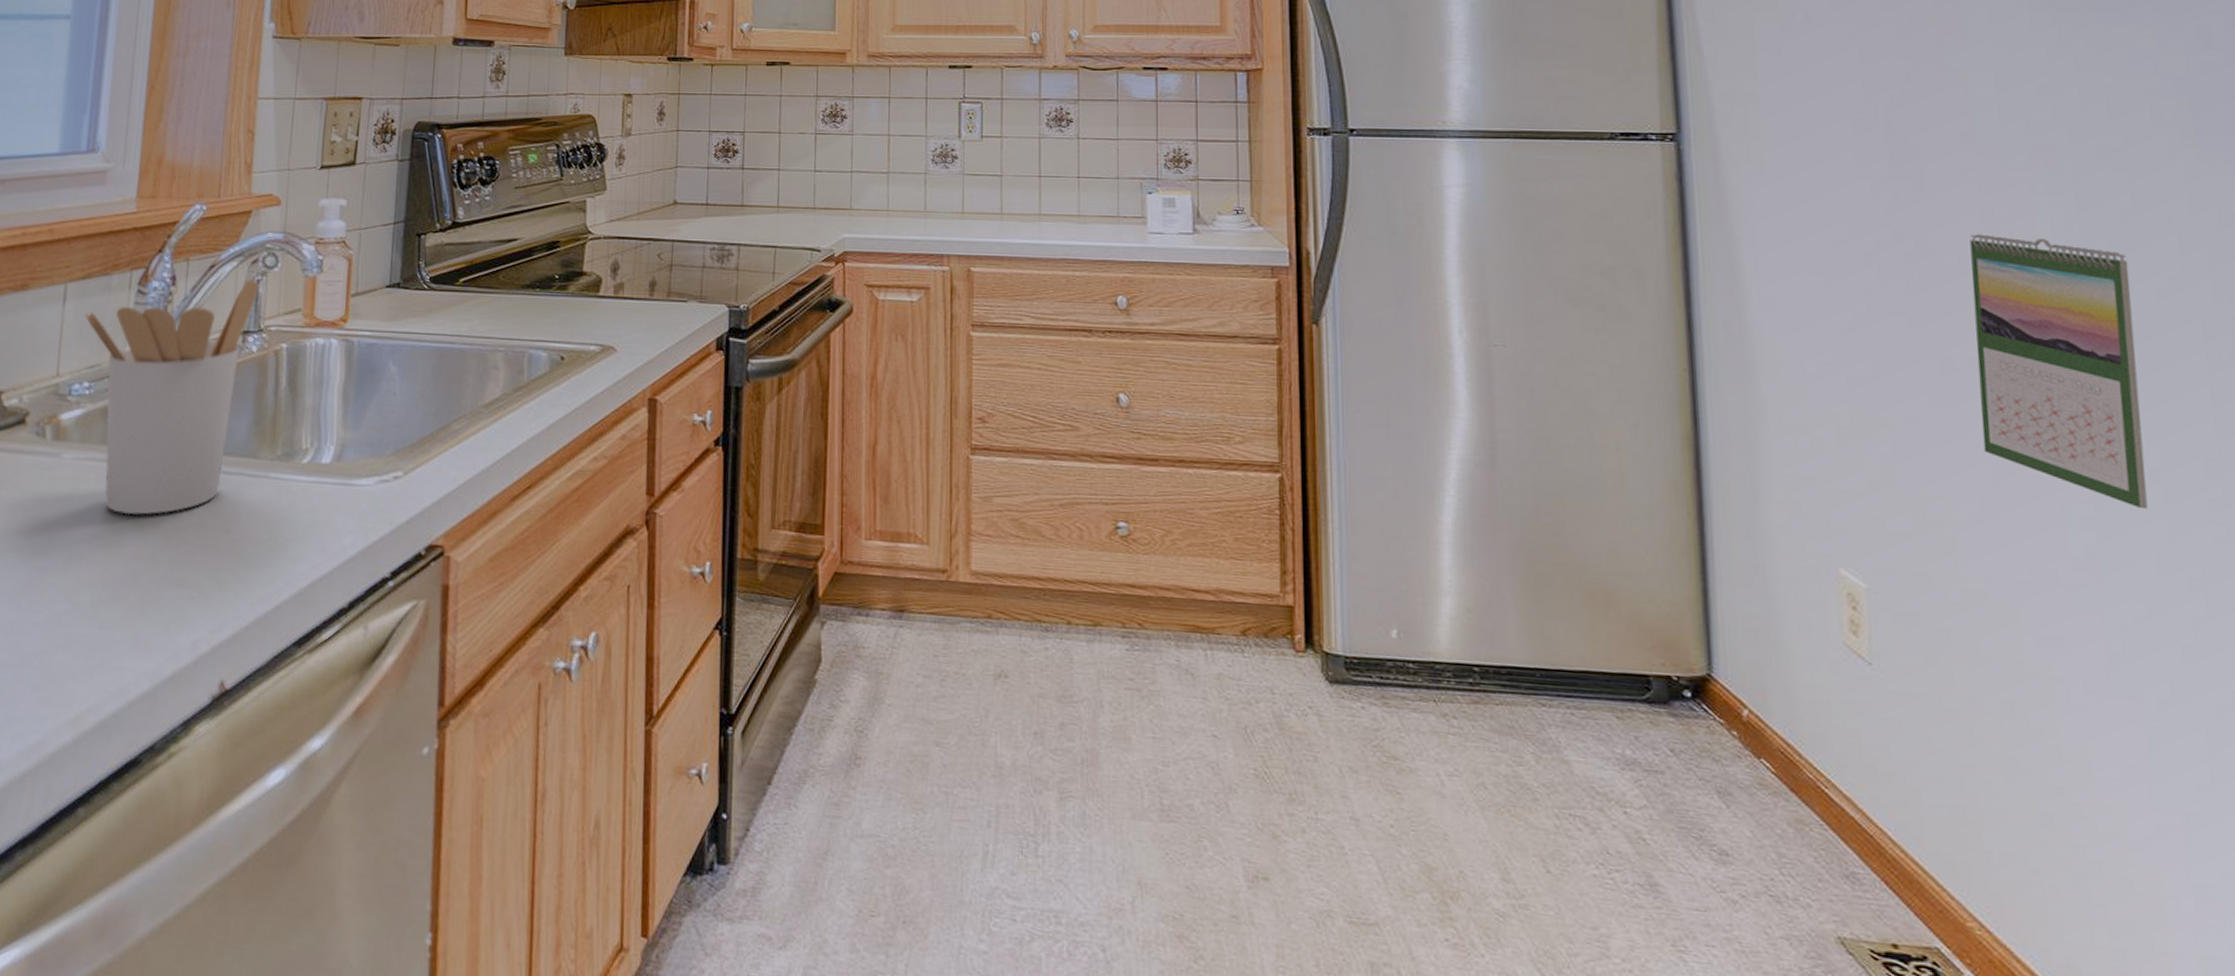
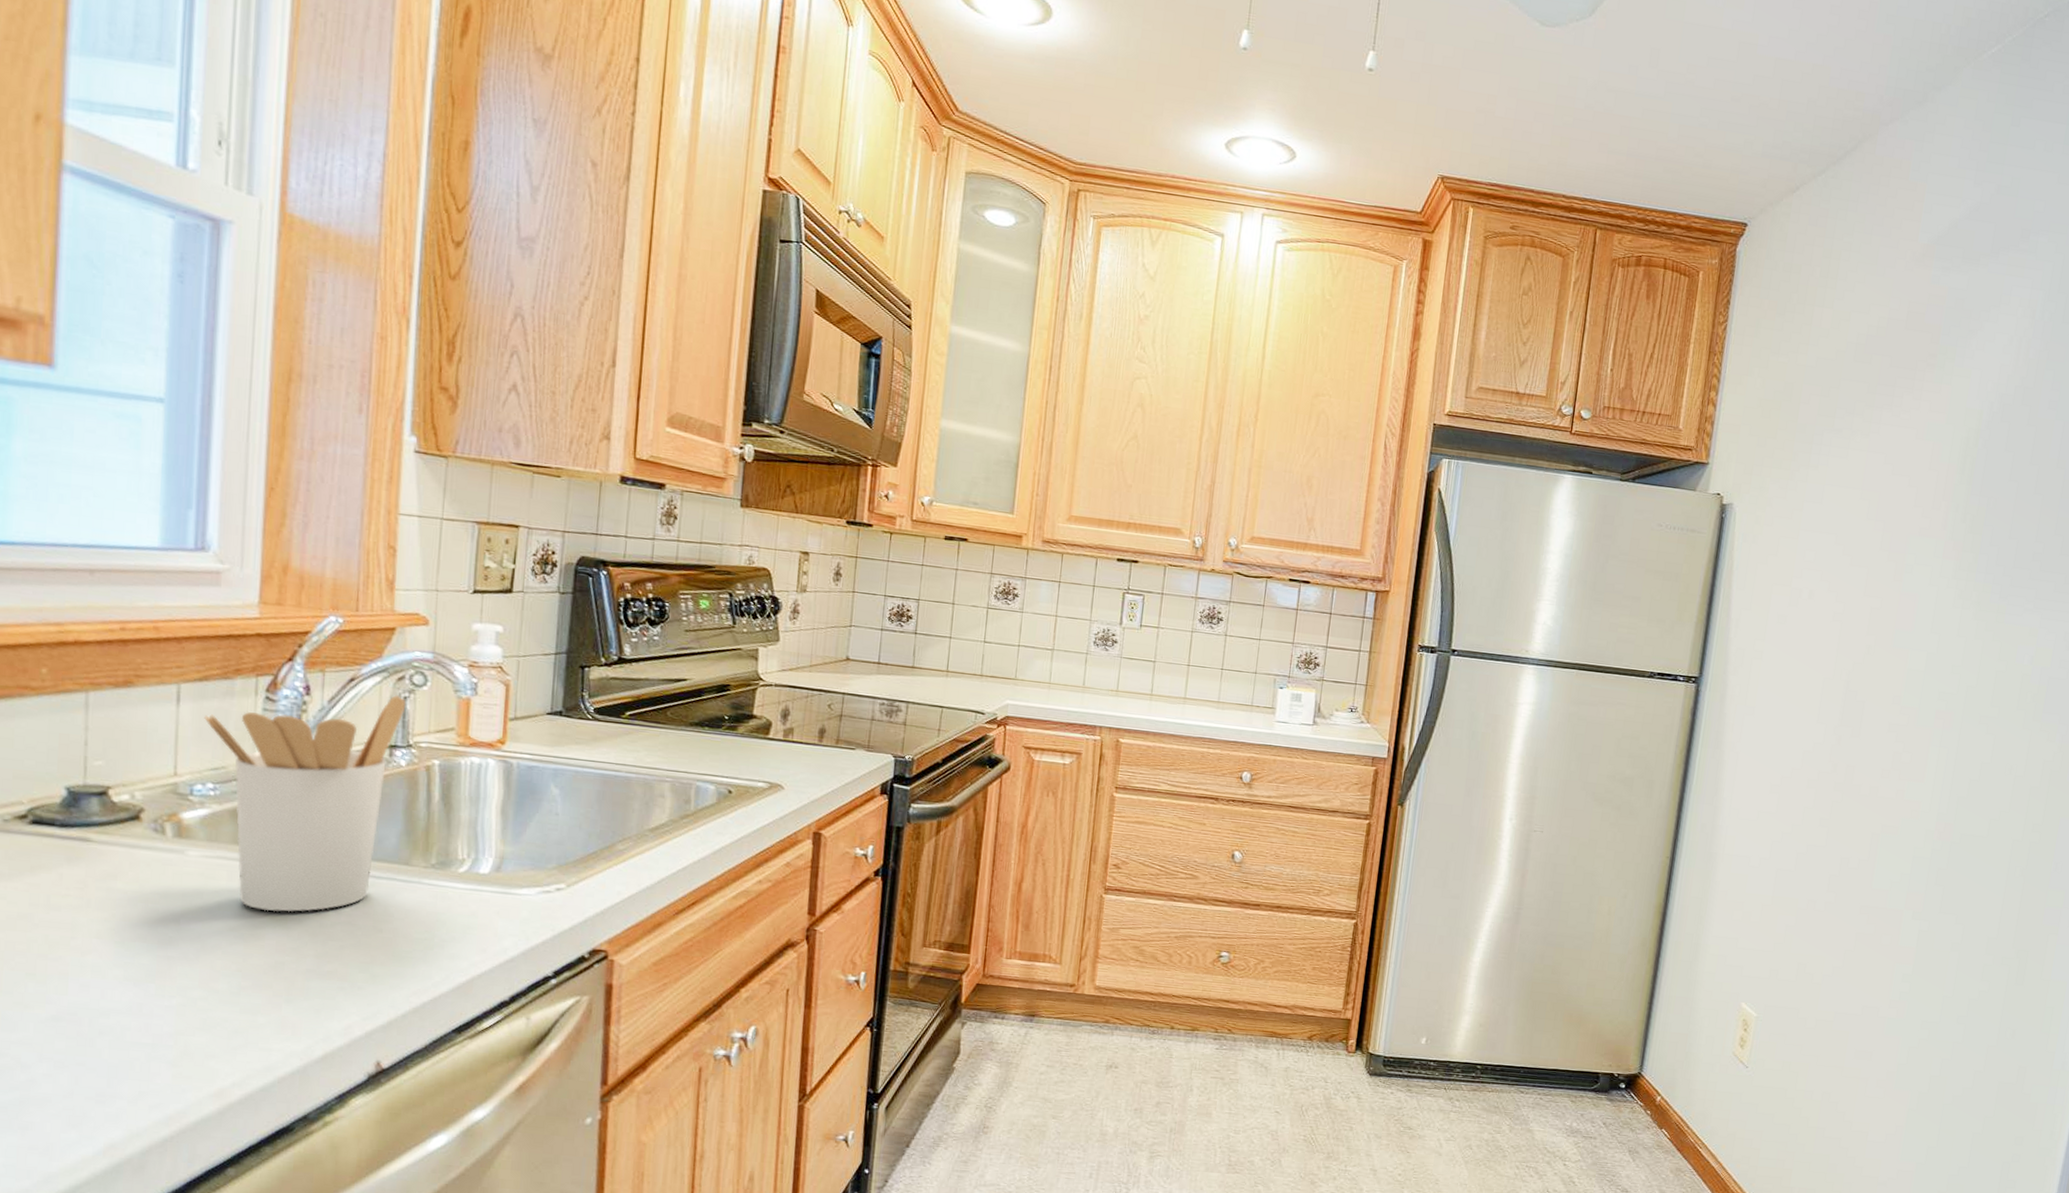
calendar: present [1970,234,2148,510] -> none [1854,772,1977,970]

